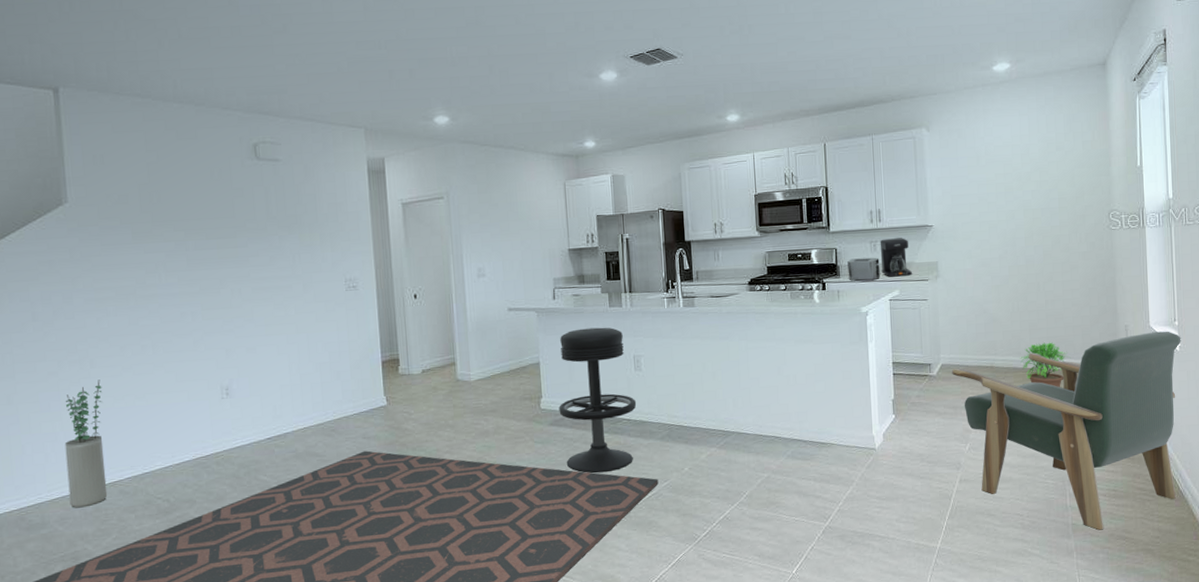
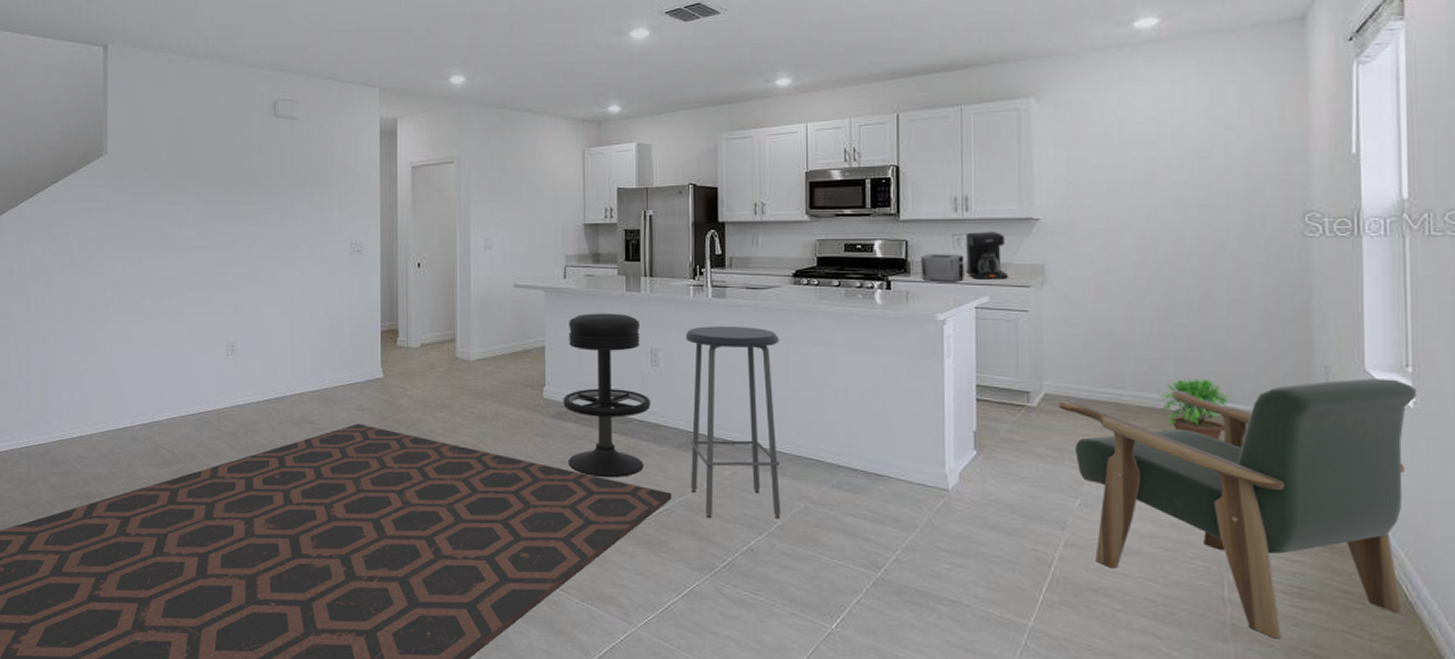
vase: present [64,379,108,508] -> none [88,326,123,449]
bar stool: none [662,330,749,496] -> present [685,326,782,519]

